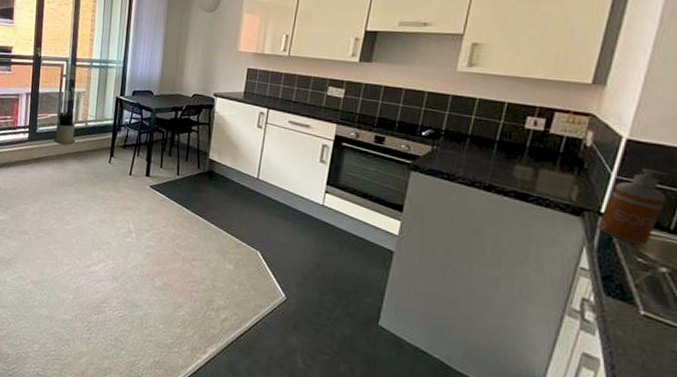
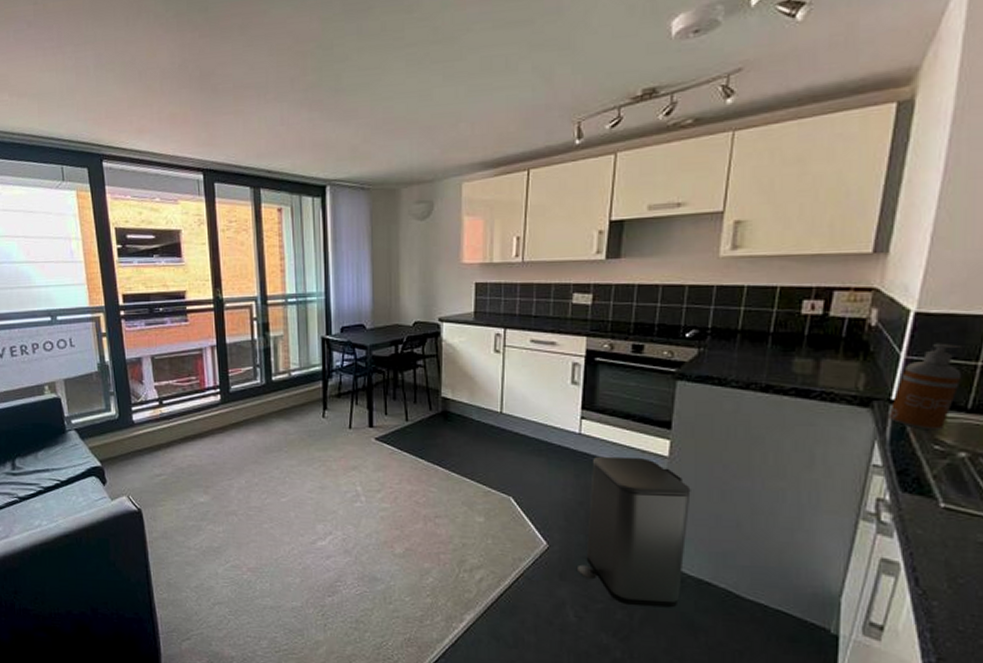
planter: present [53,110,76,145] -> none [252,360,279,403]
pedal bin: none [310,227,416,369] -> present [578,456,691,608]

